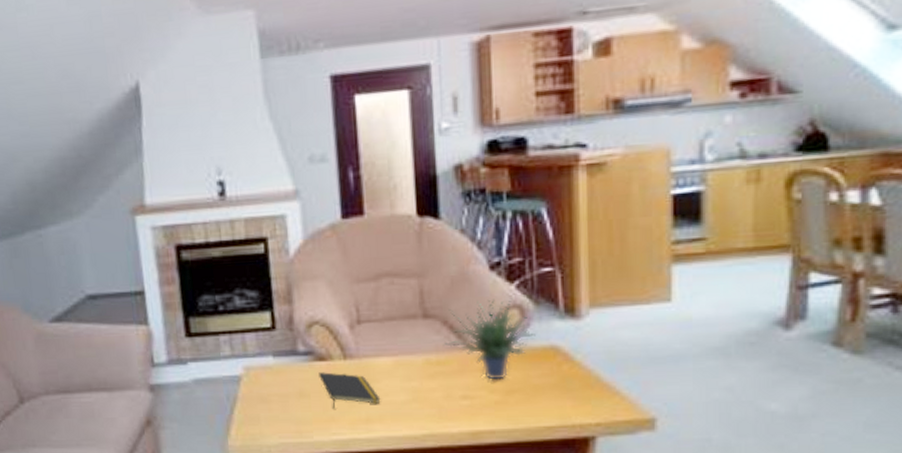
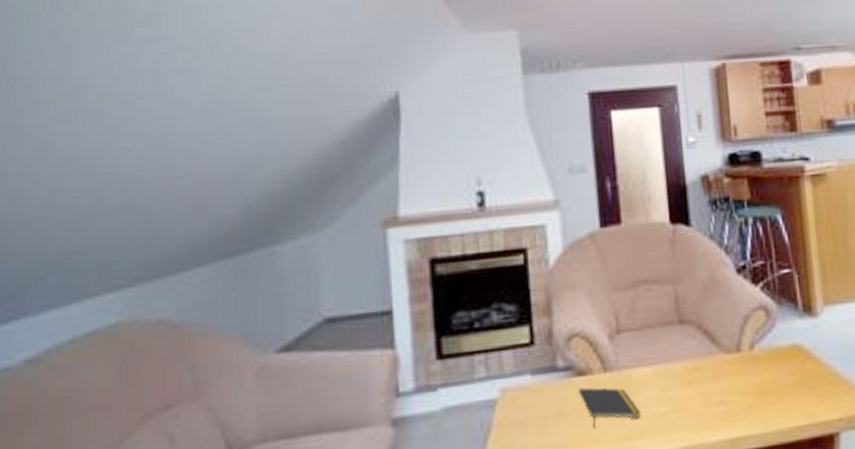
potted plant: present [443,298,536,381] -> none [698,300,781,384]

